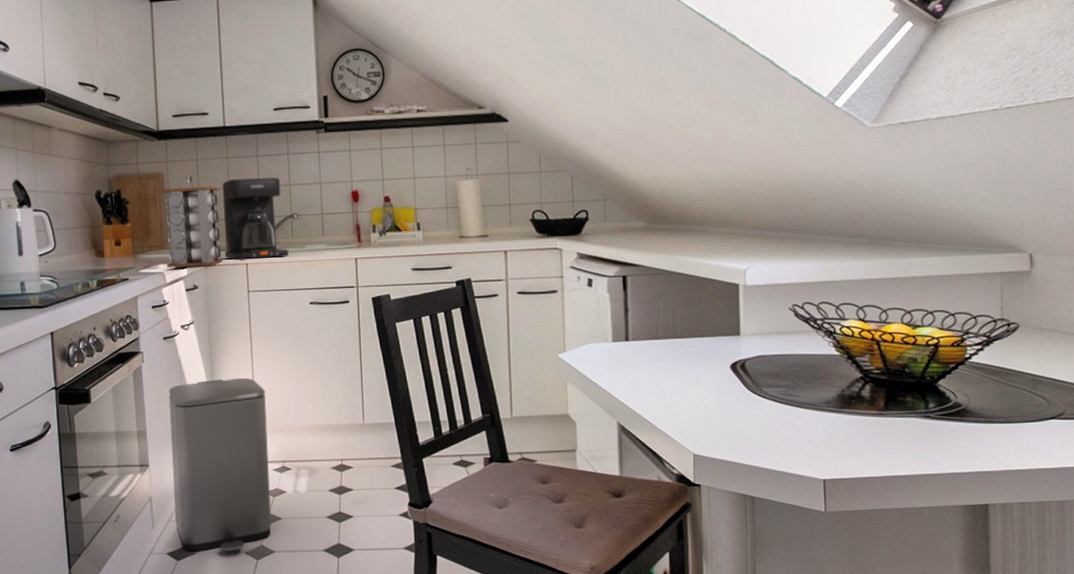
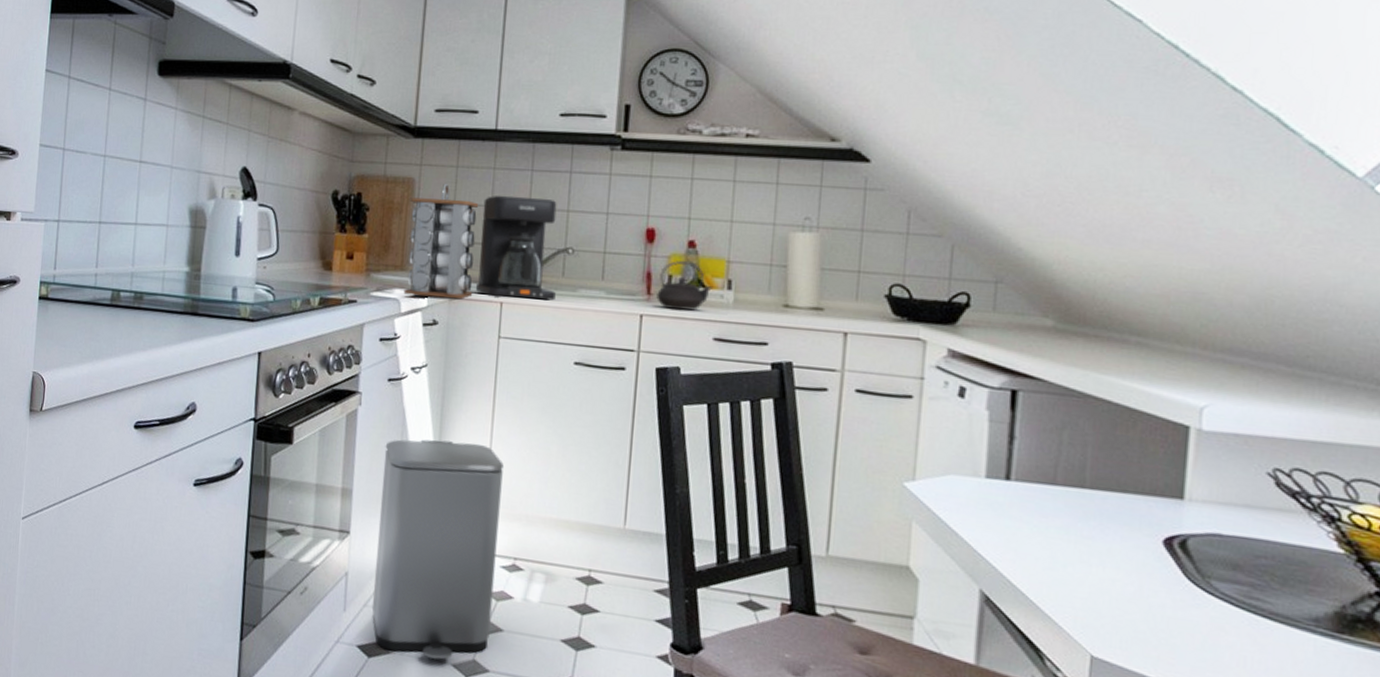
teapot: none [366,213,406,252] -> present [656,261,712,311]

